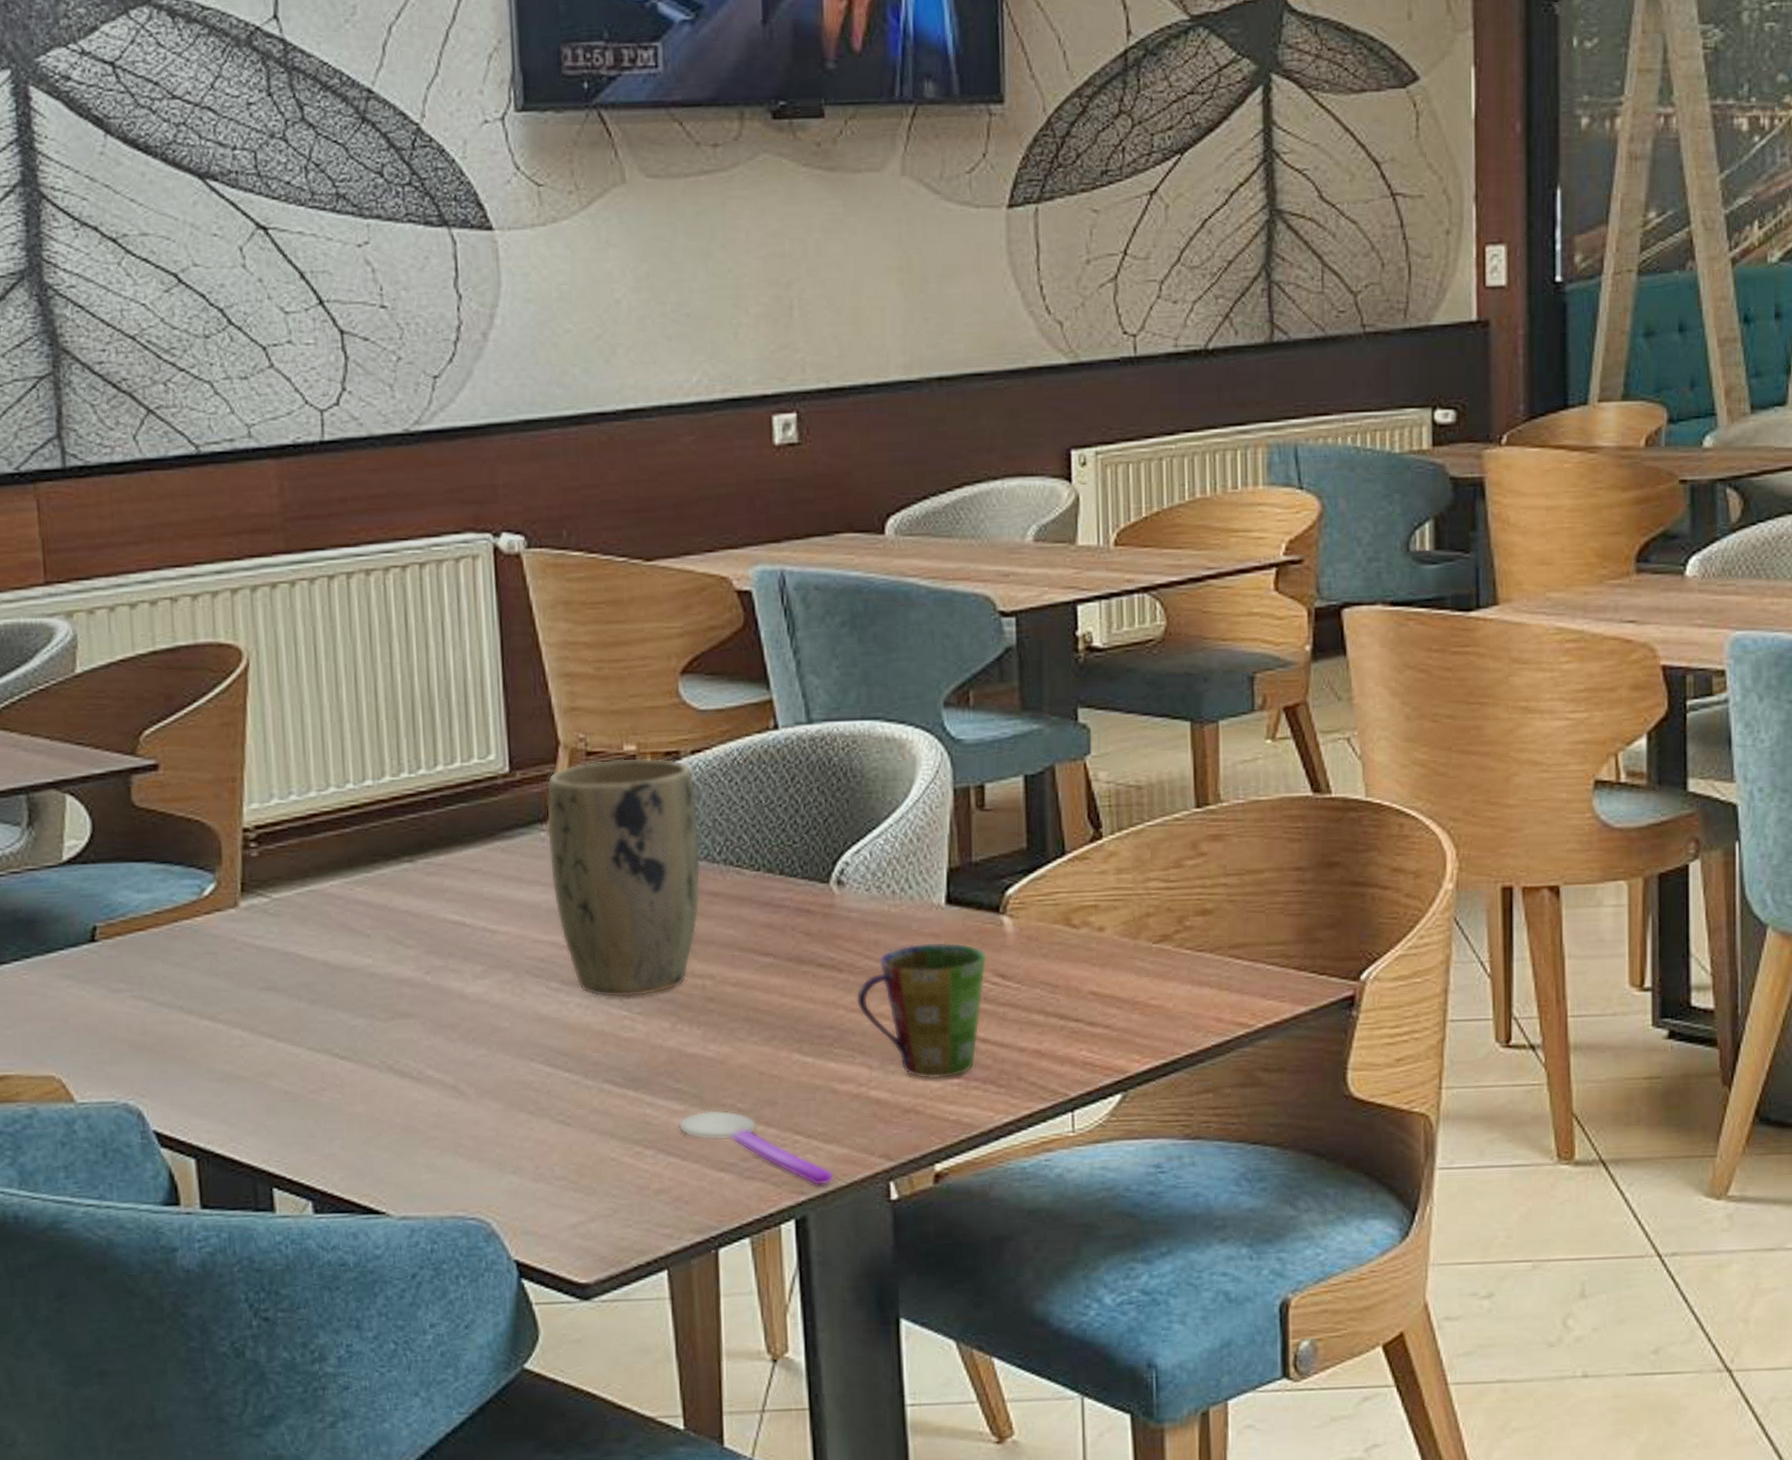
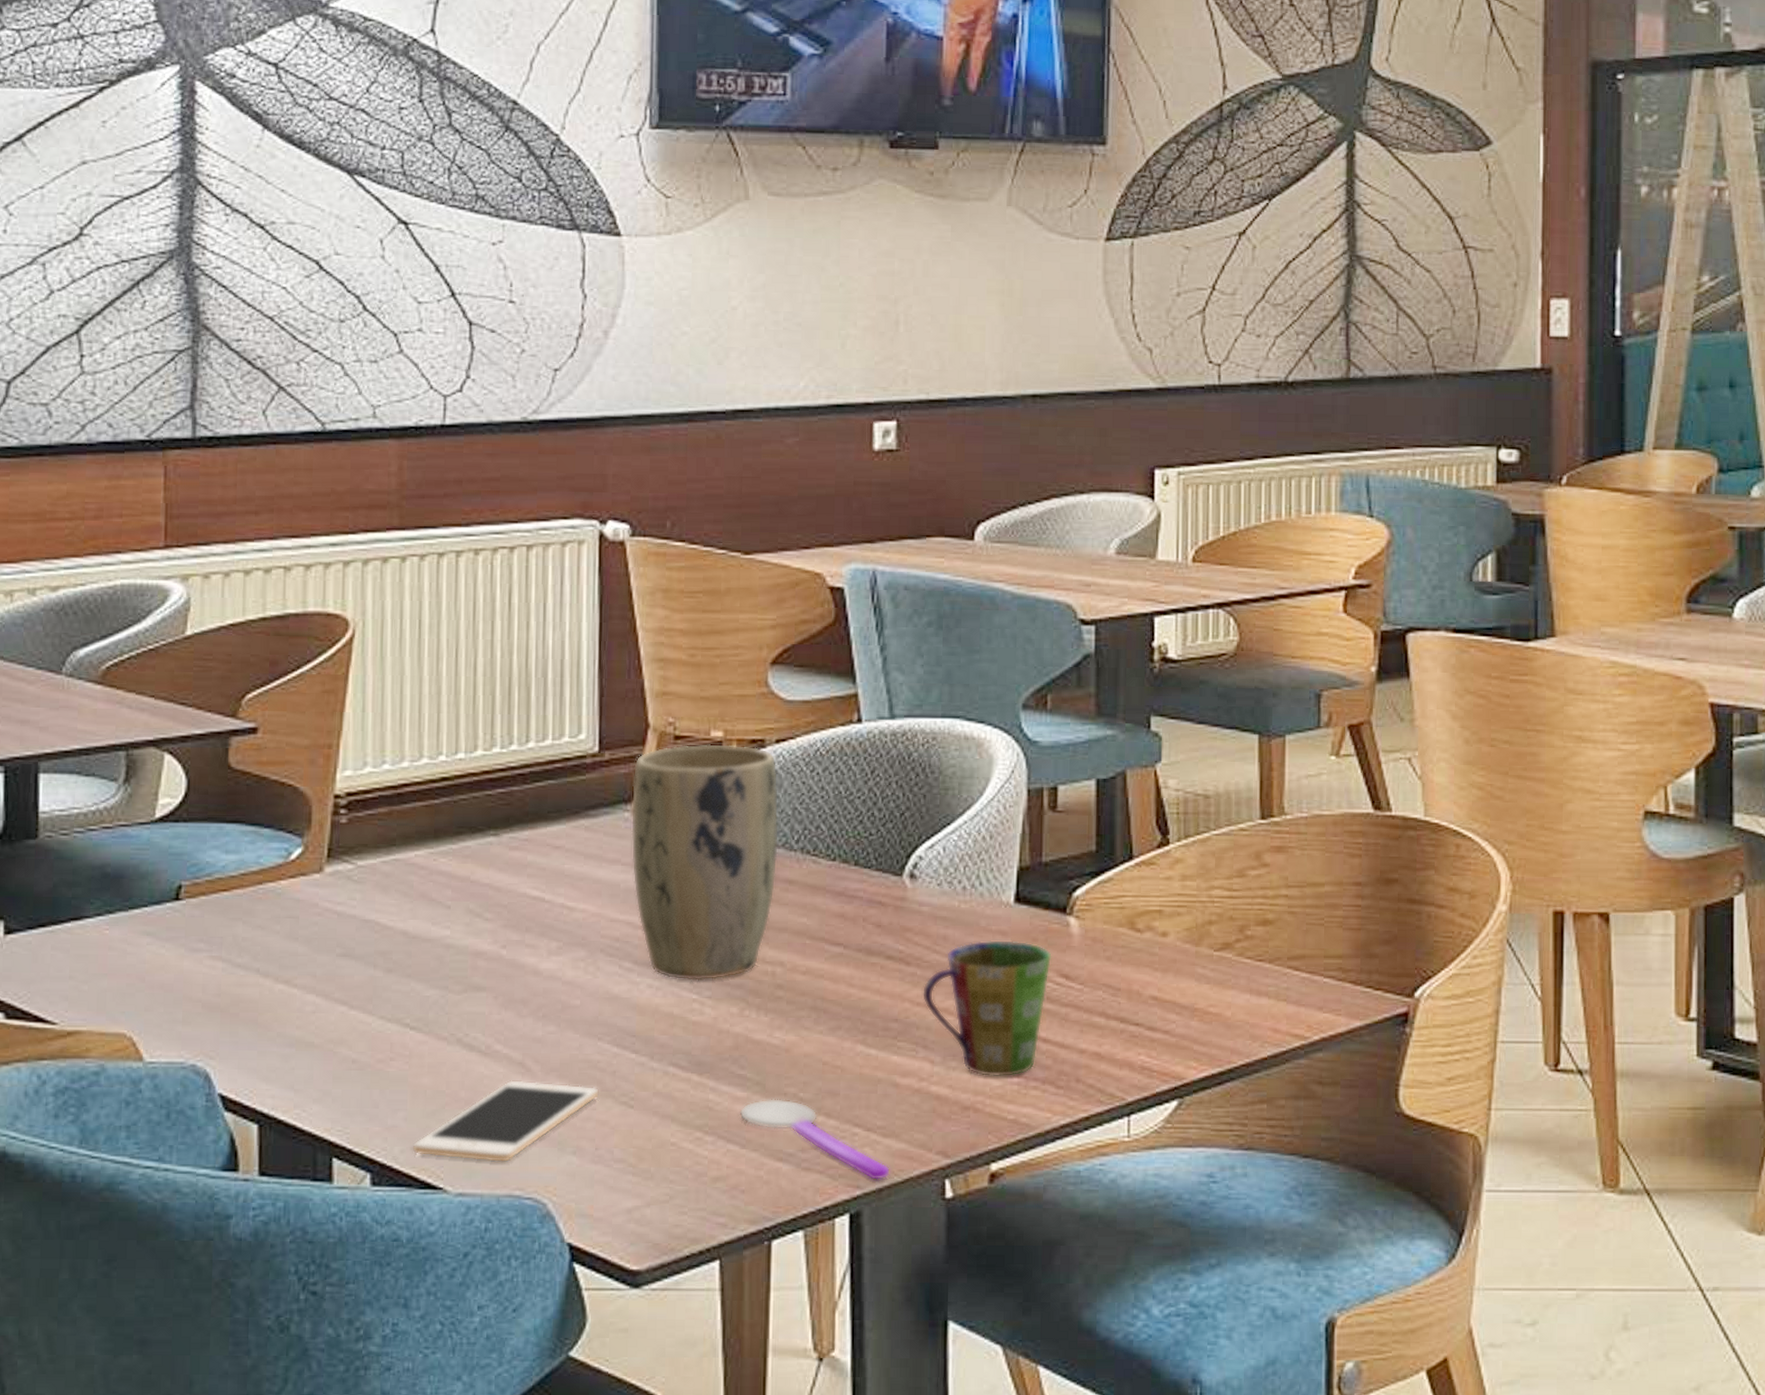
cell phone: none [352,1103,534,1186] -> present [412,1080,598,1163]

